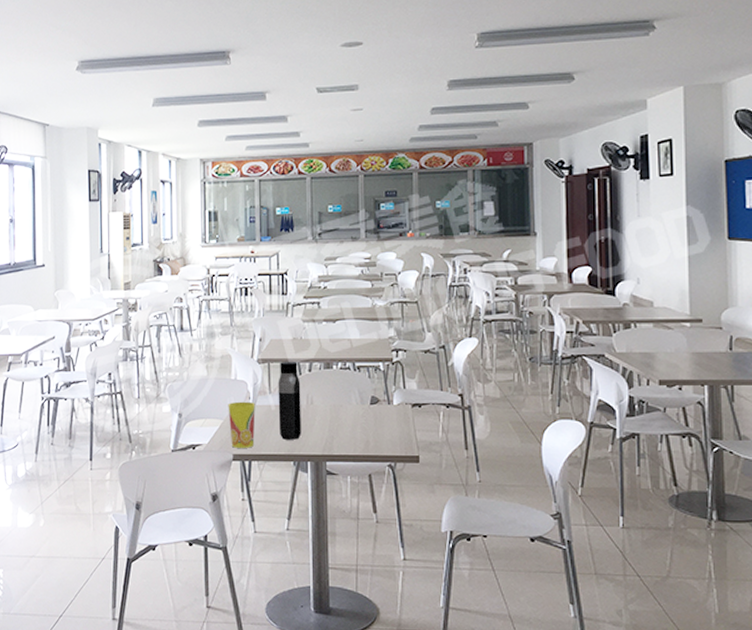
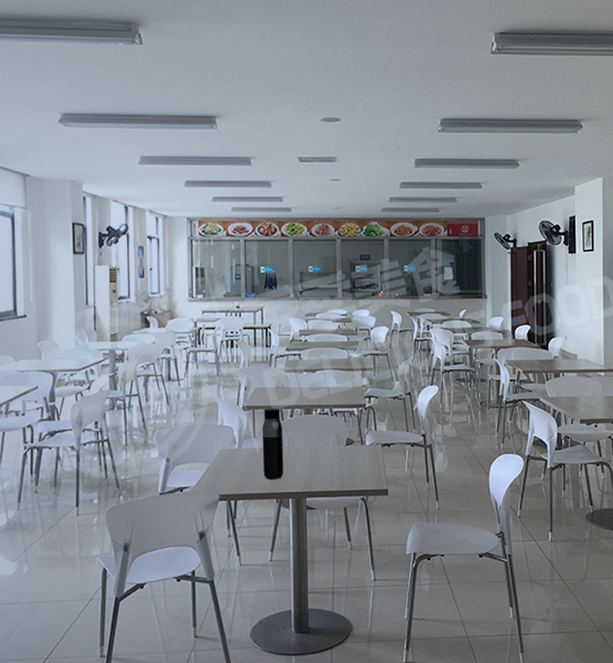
cup: present [228,401,256,448] -> none [214,445,241,489]

